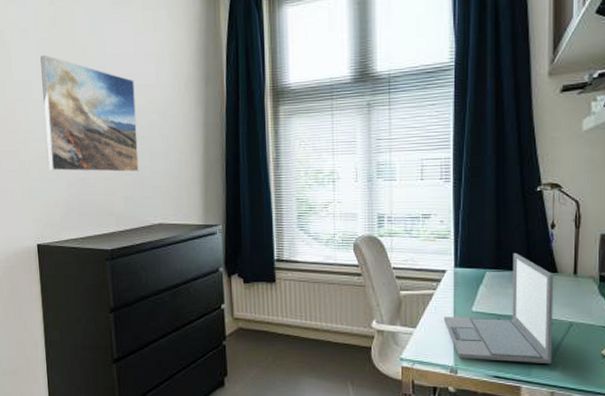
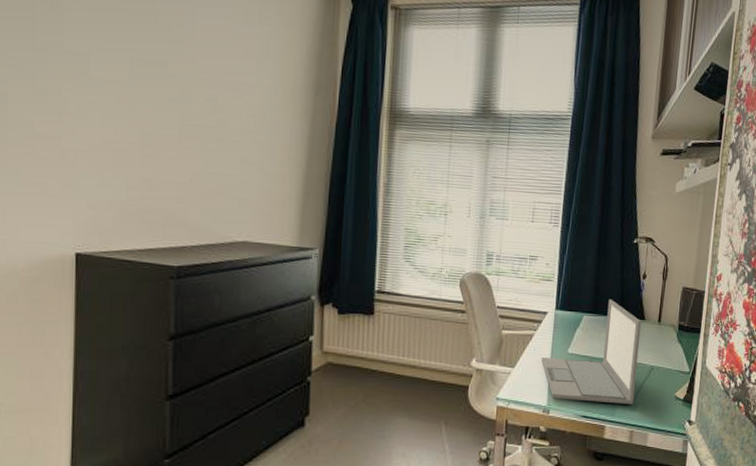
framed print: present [40,54,139,173] -> none [102,26,228,181]

